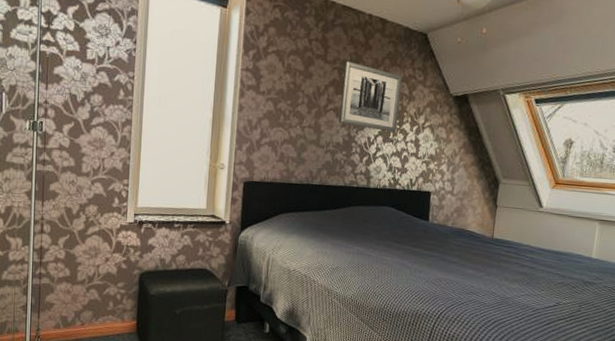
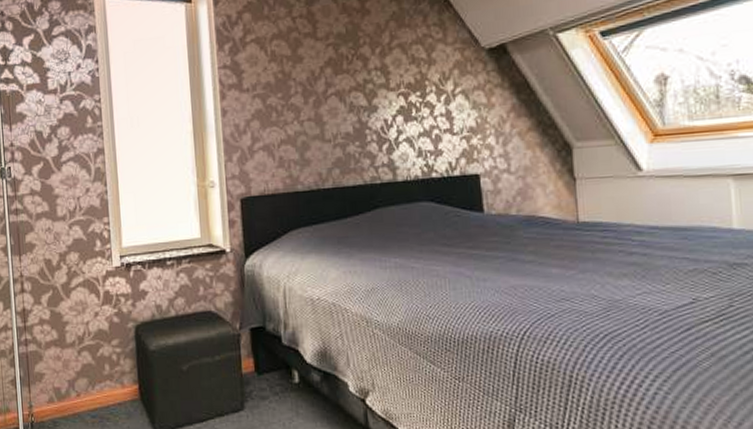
wall art: present [338,61,402,132] -> none [340,33,420,109]

